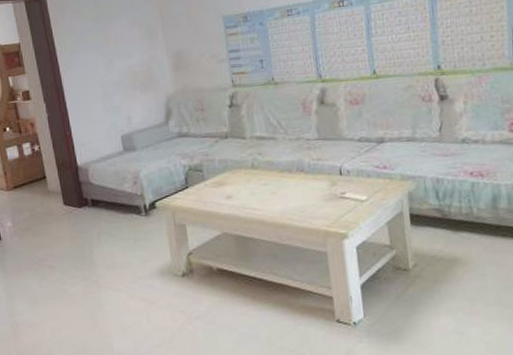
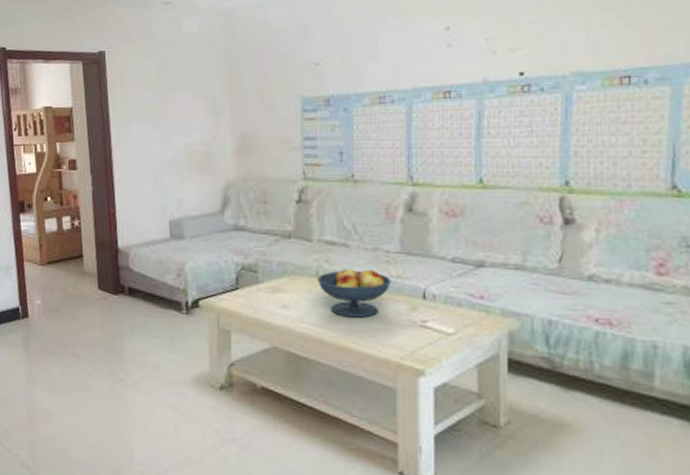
fruit bowl: none [254,156,314,199] -> present [318,268,391,318]

